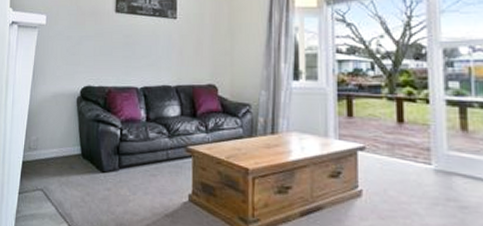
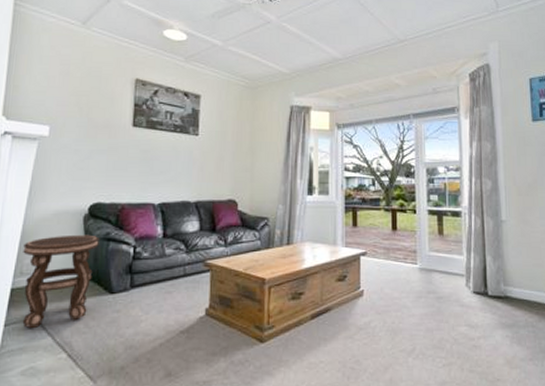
side table: none [30,115,91,198] -> present [22,234,99,328]

